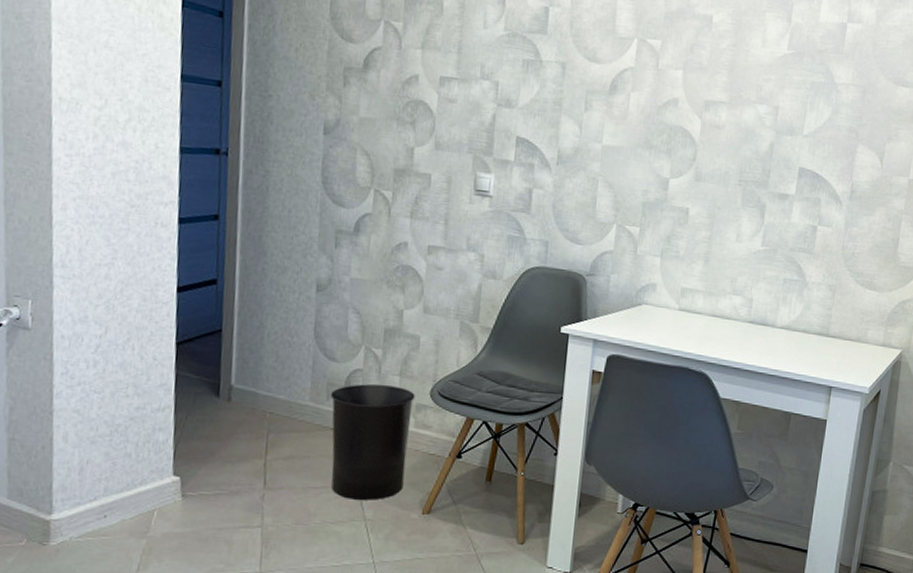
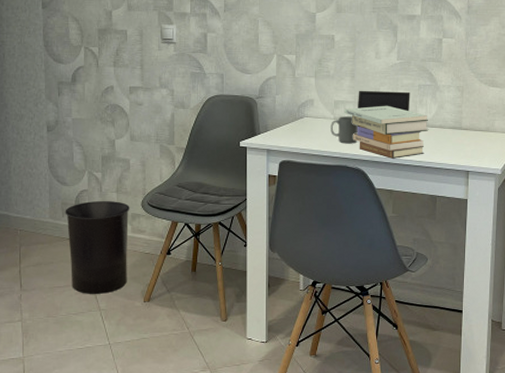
cup: none [673,307,708,342] -> present [331,116,359,144]
books: none [692,298,791,365] -> present [344,105,428,159]
laptop computer: none [706,278,773,322] -> present [358,90,410,127]

